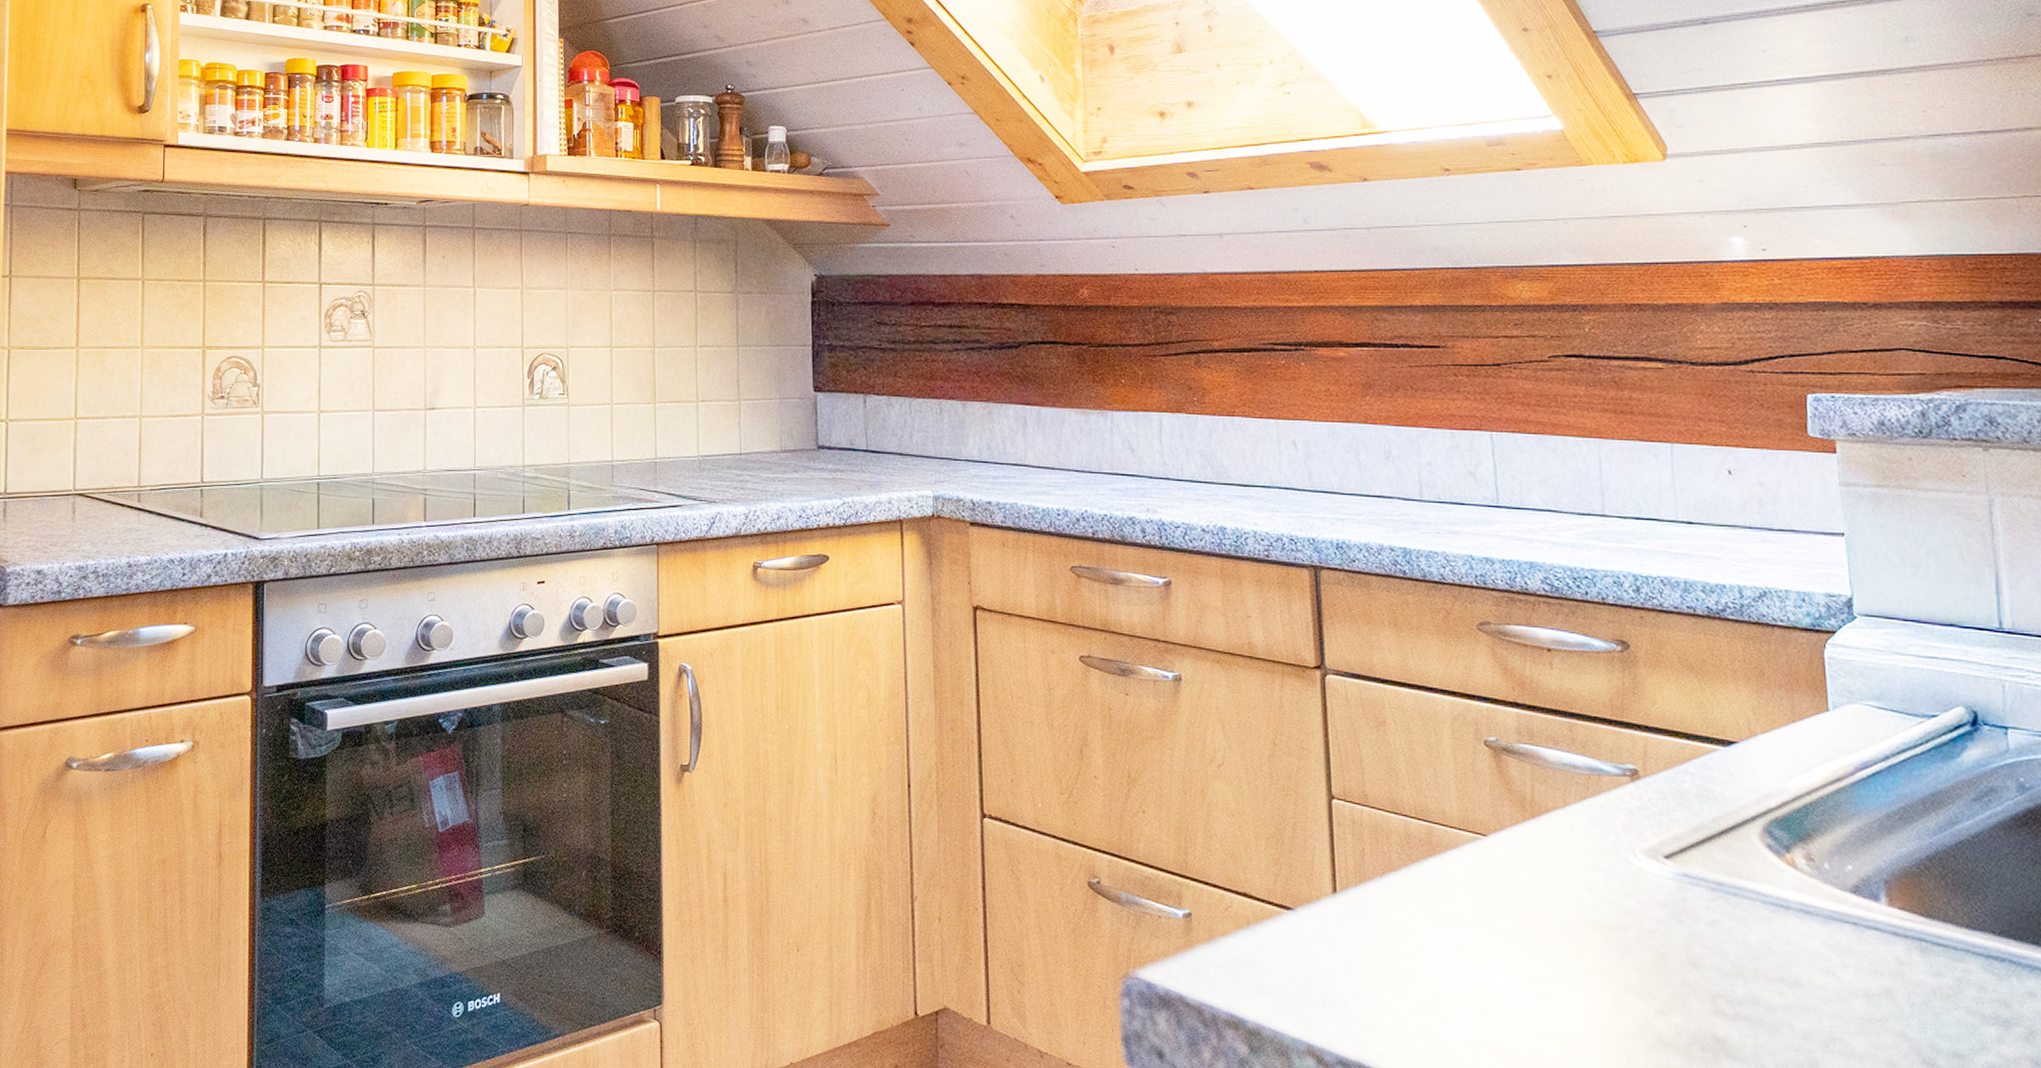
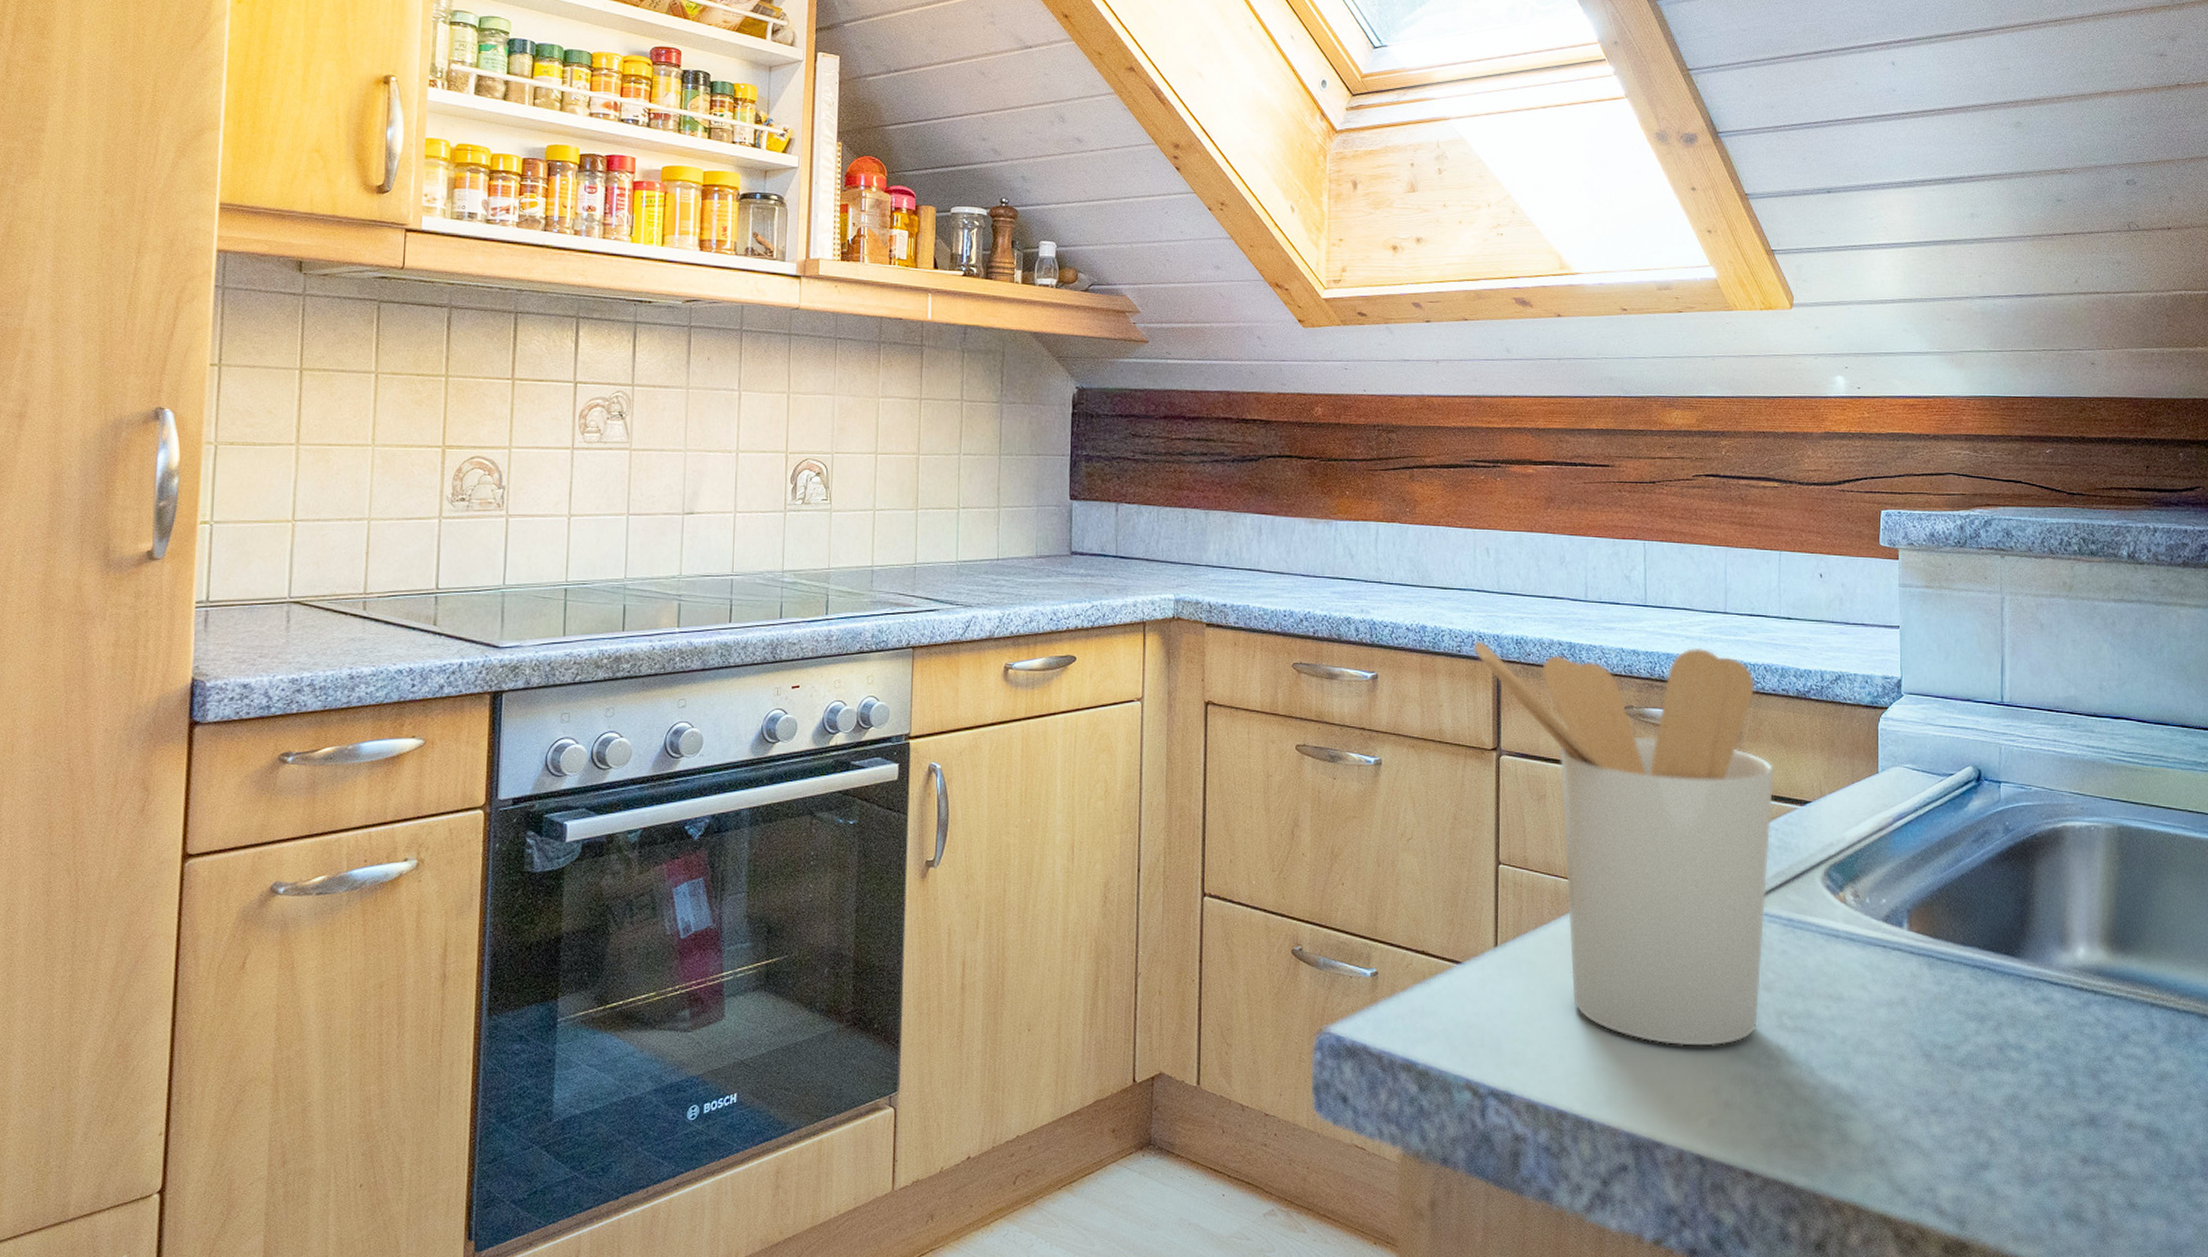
utensil holder: none [1283,544,1685,1030] -> present [1472,640,1774,1046]

